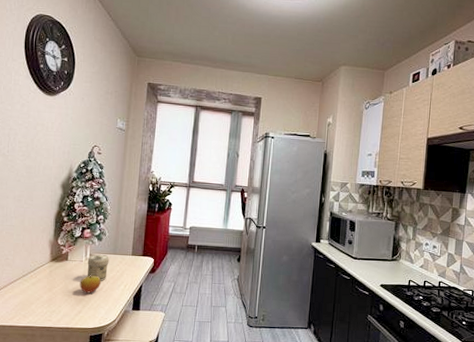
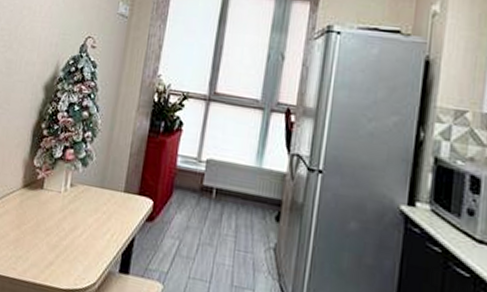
apple: present [79,275,101,293] -> none [54,213,81,239]
jar: present [87,255,109,281] -> none [64,185,95,224]

